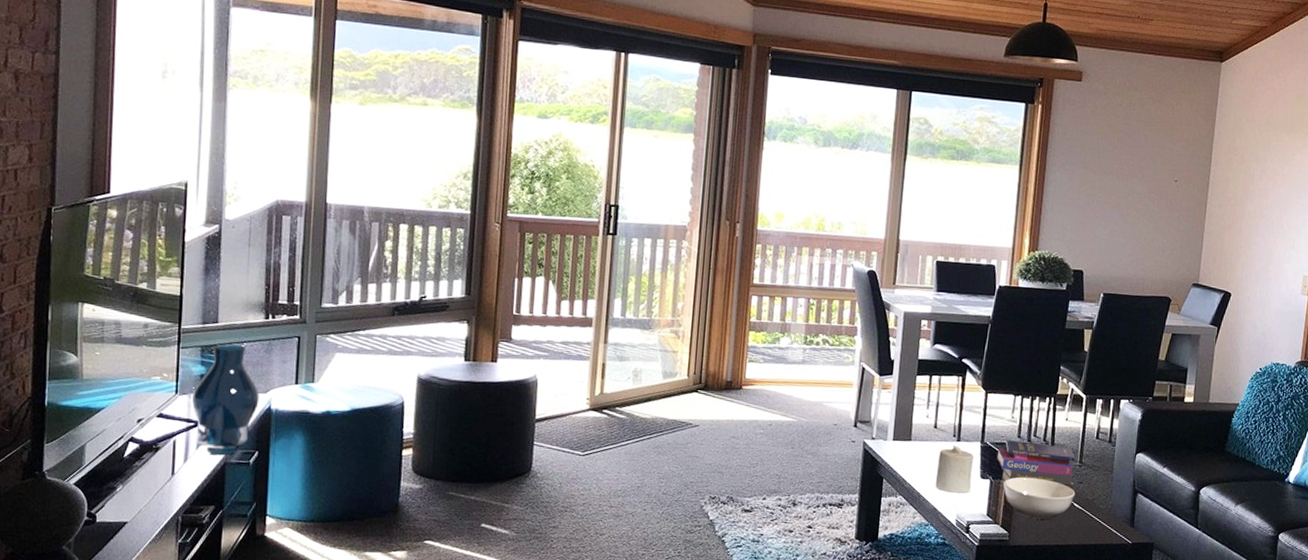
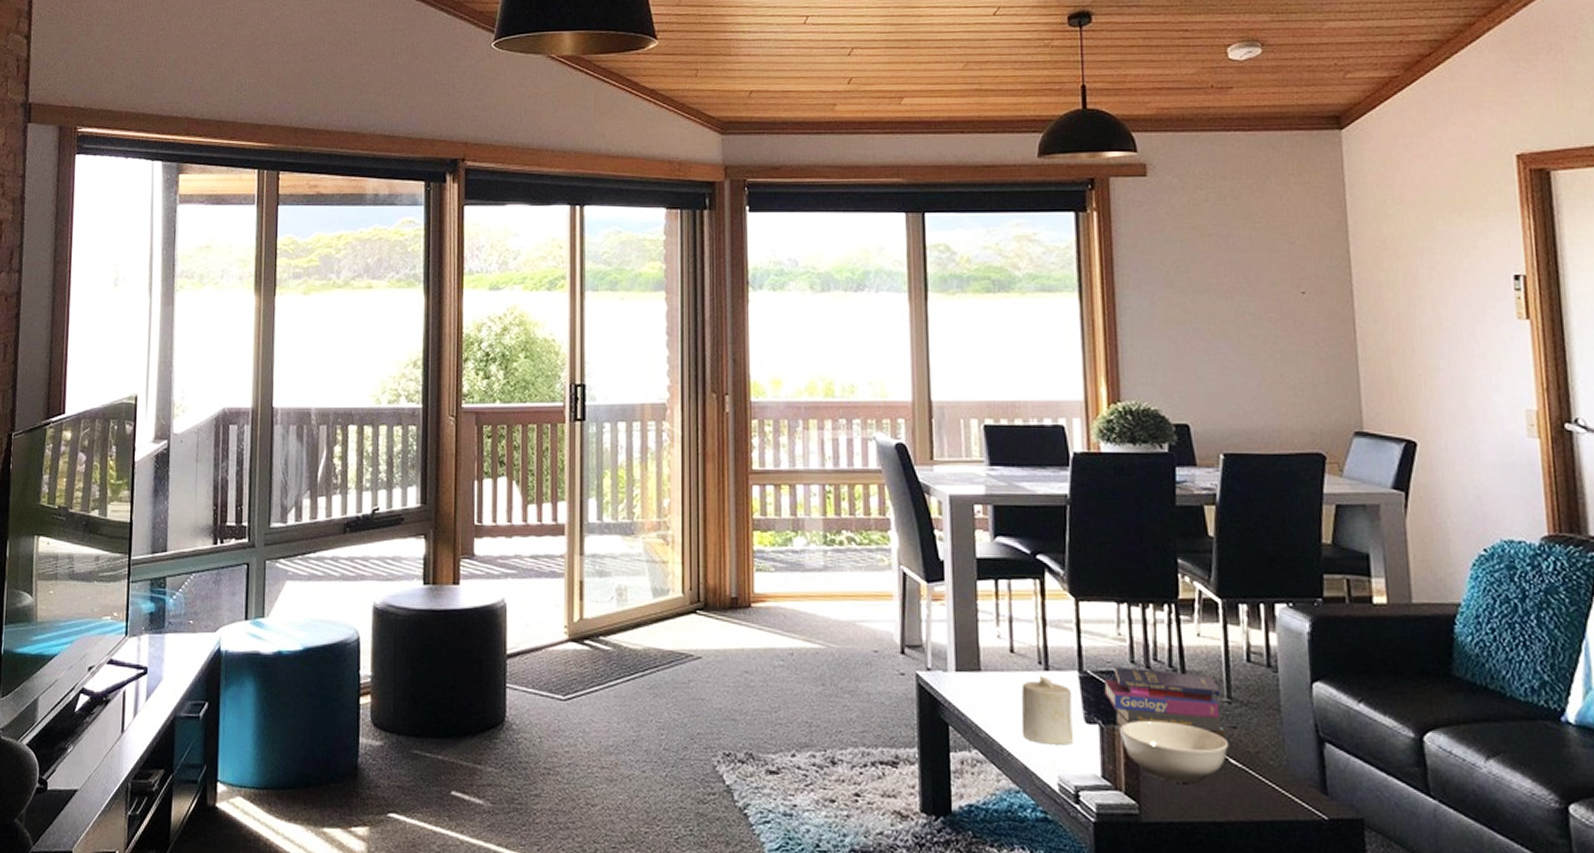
vase: present [192,344,260,456] -> none [142,575,209,708]

